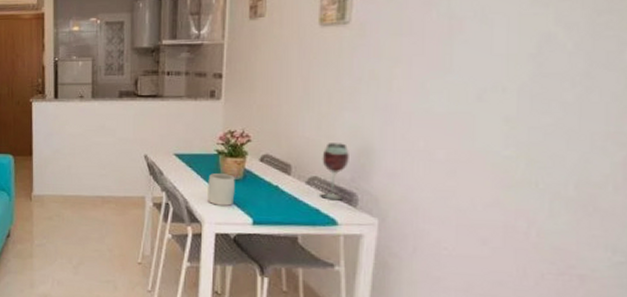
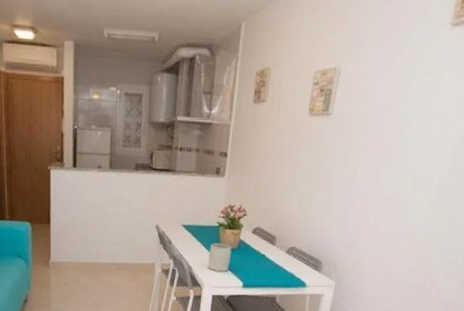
wineglass: present [320,143,349,201] -> none [295,219,320,267]

